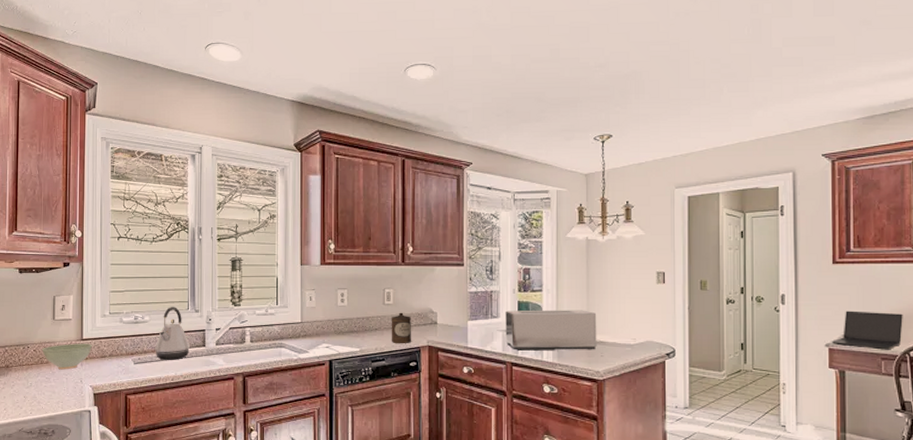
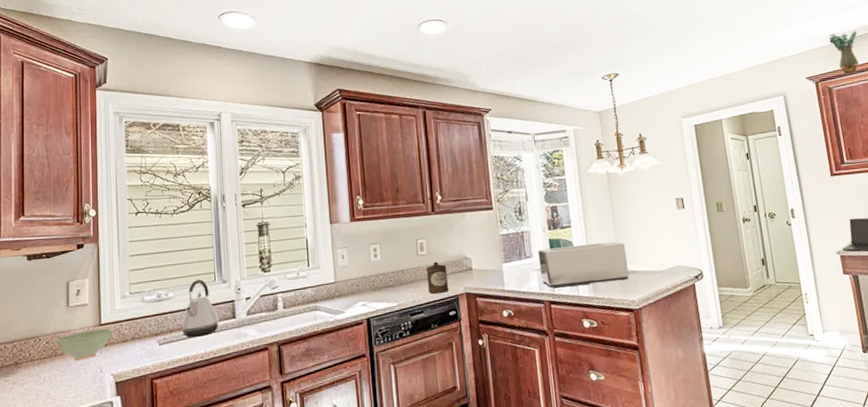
vase: none [856,104,890,153] -> present [829,29,860,74]

